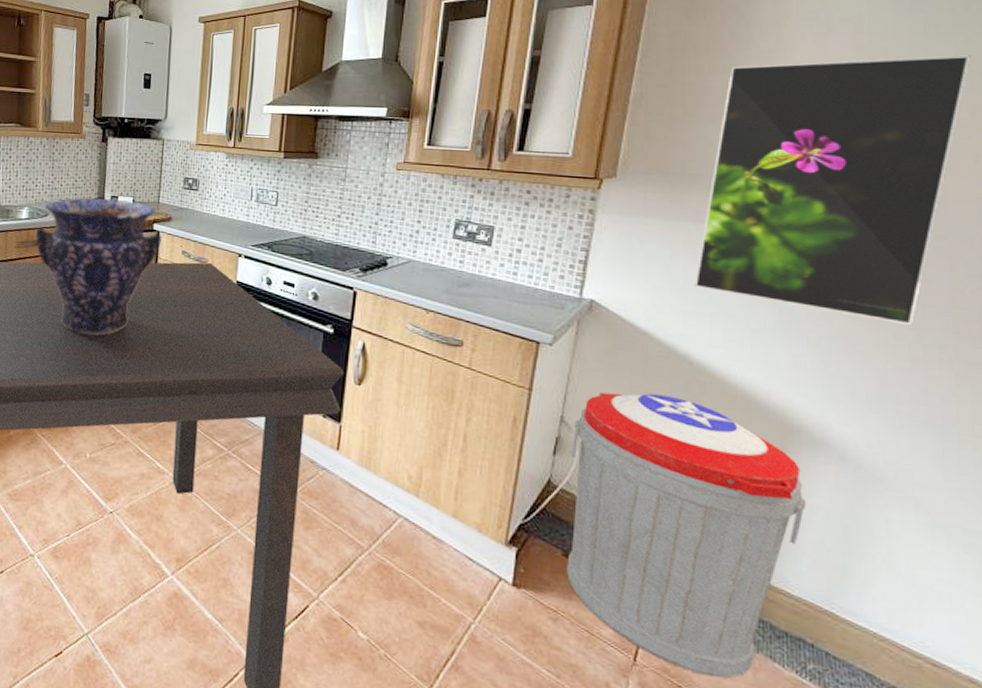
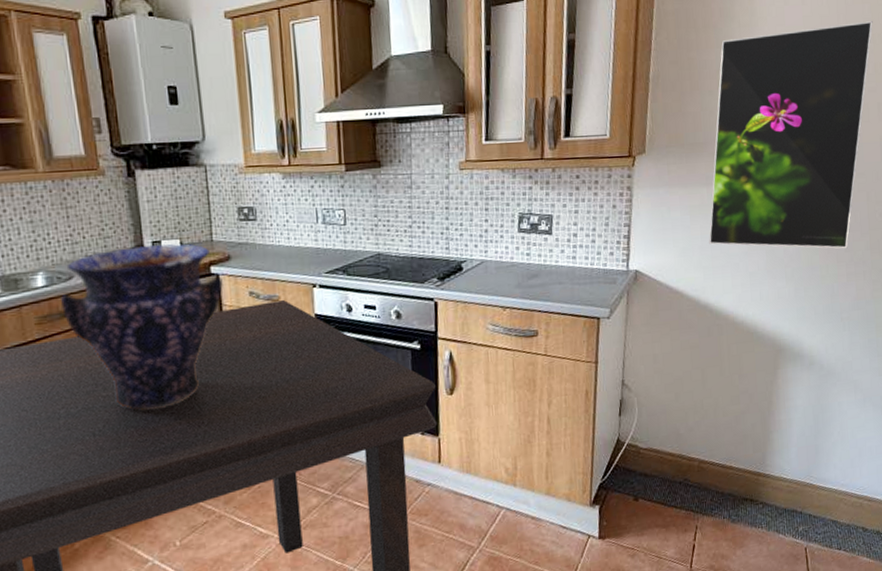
trash can: present [567,392,807,678] -> none [632,342,792,562]

